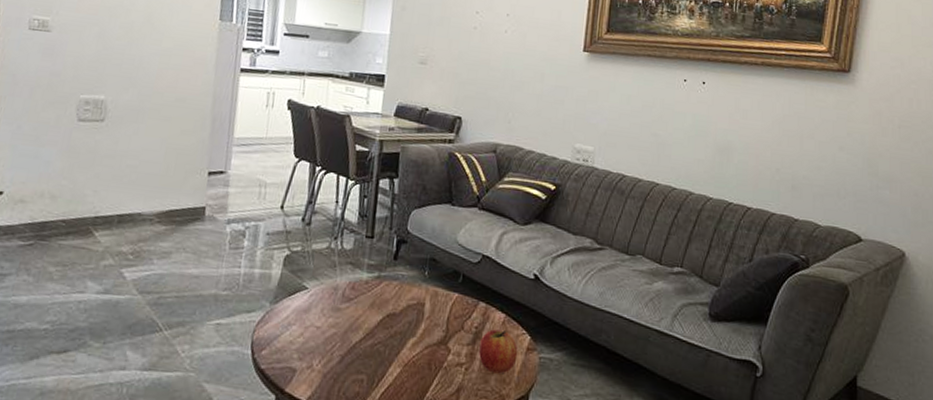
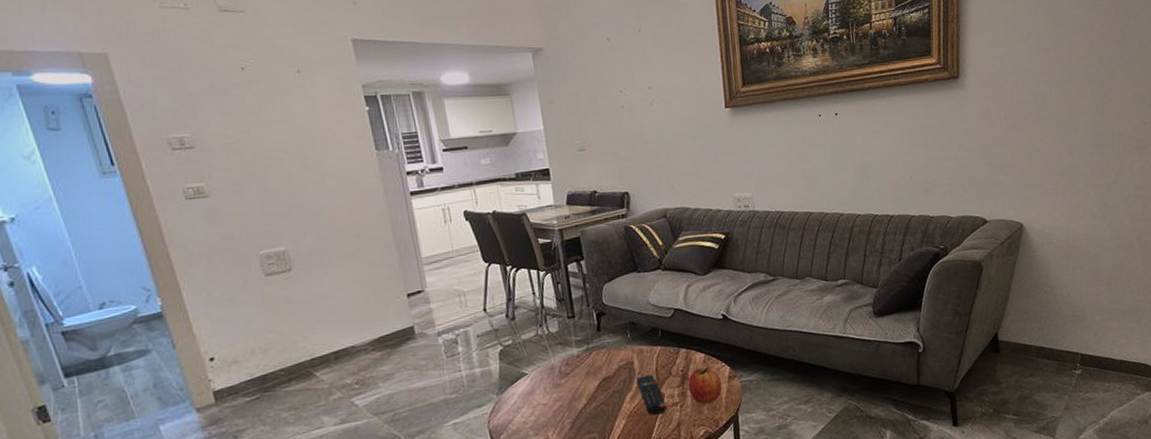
remote control: none [422,322,451,372] -> present [635,374,668,415]

